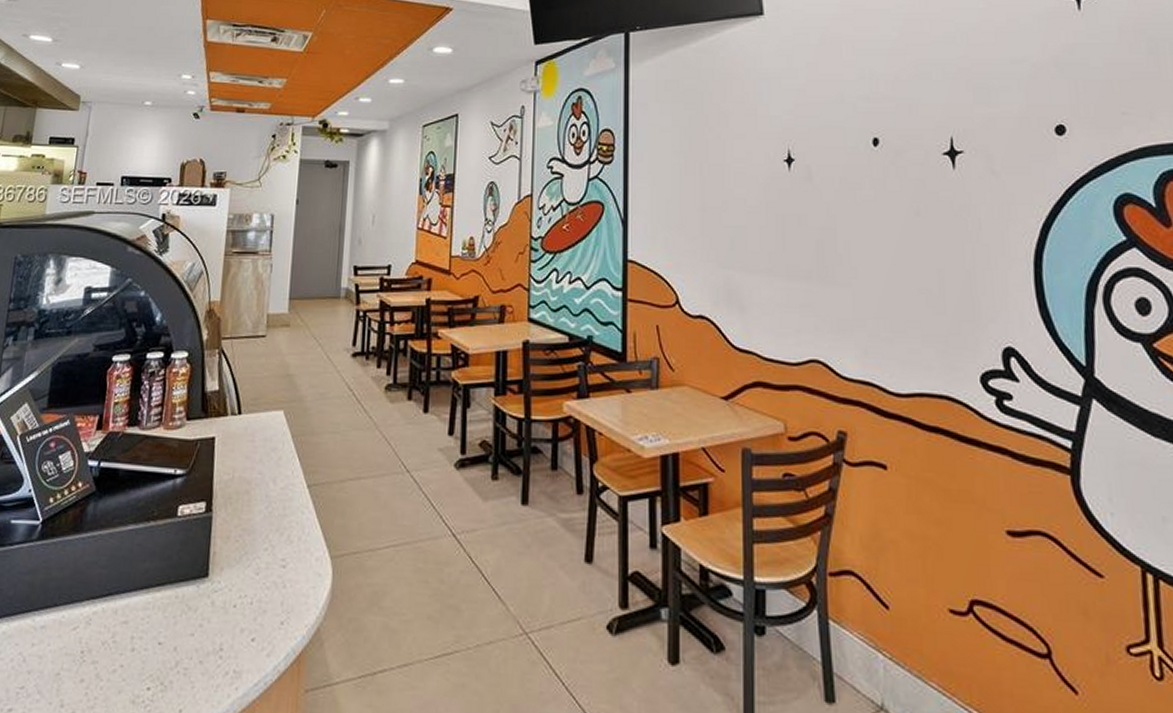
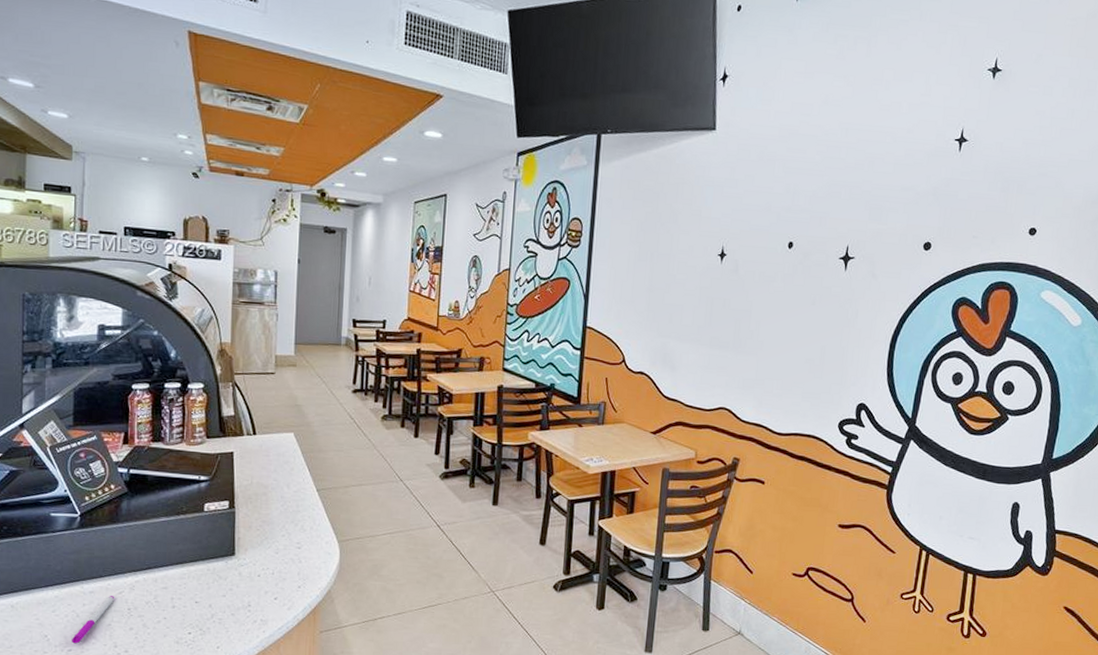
pen: none [12,632,68,701] -> present [71,596,115,644]

